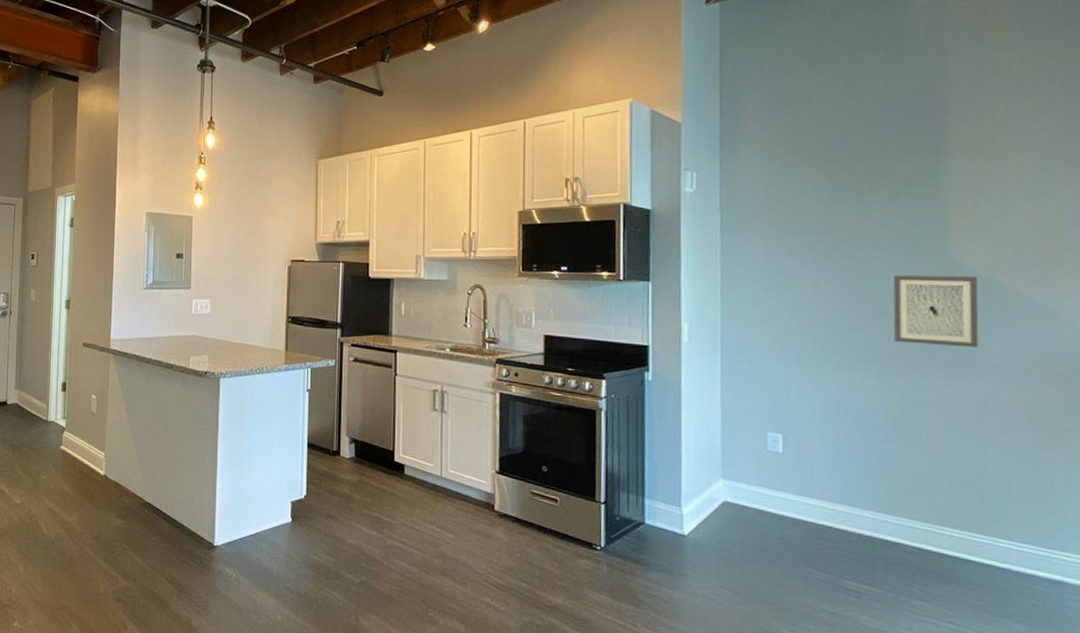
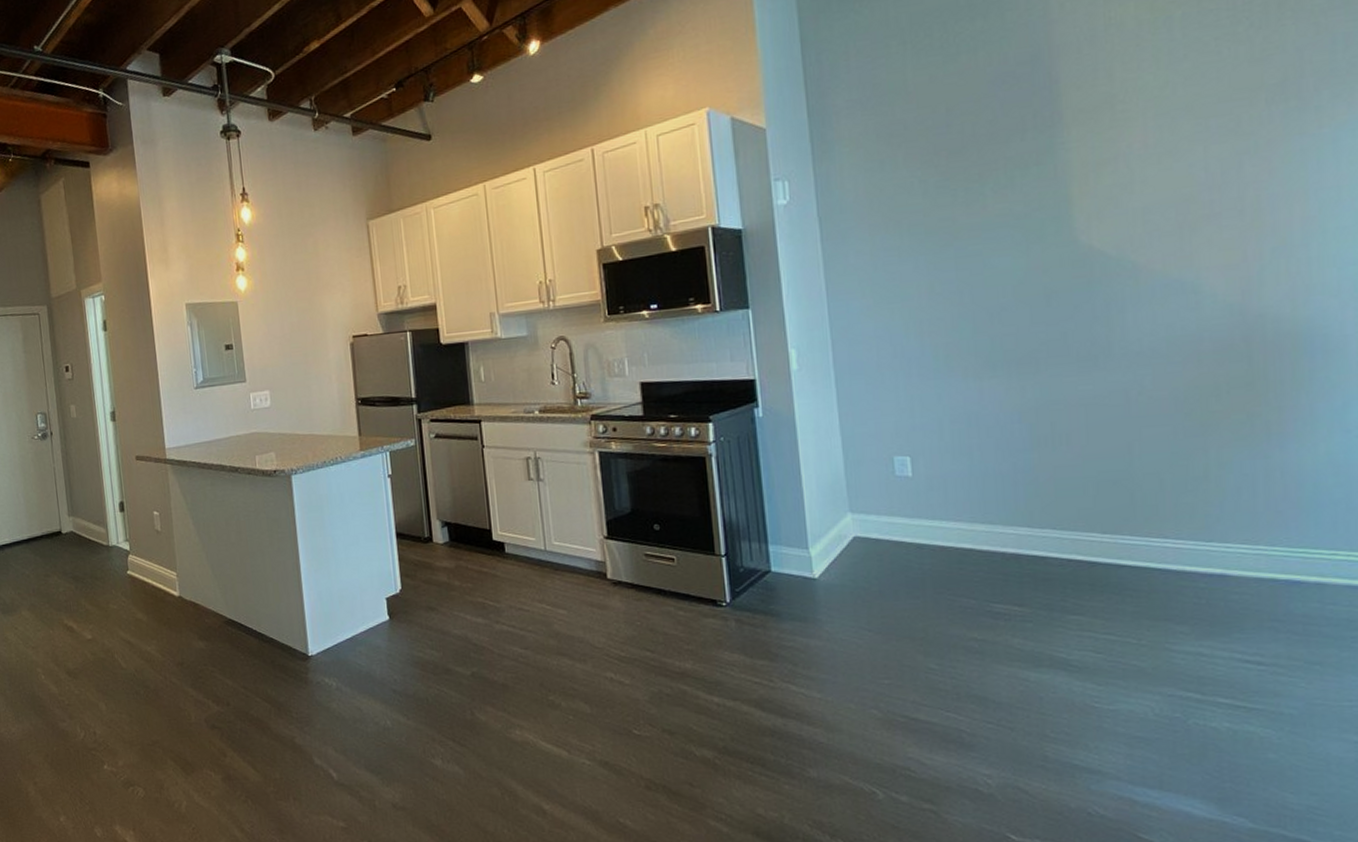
wall art: present [893,275,979,348] -> none [1016,257,1114,341]

